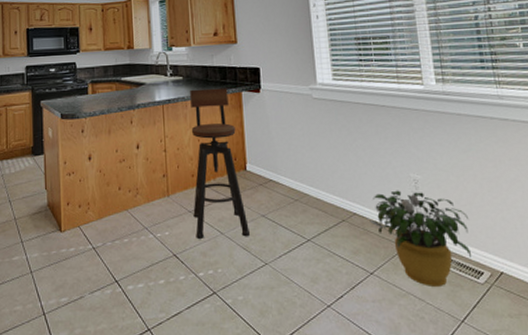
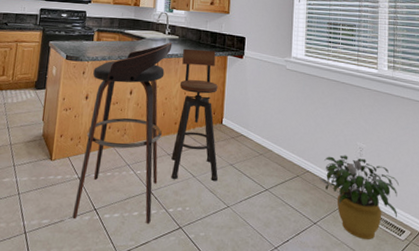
bar stool: none [92,85,182,295] -> present [72,42,173,223]

